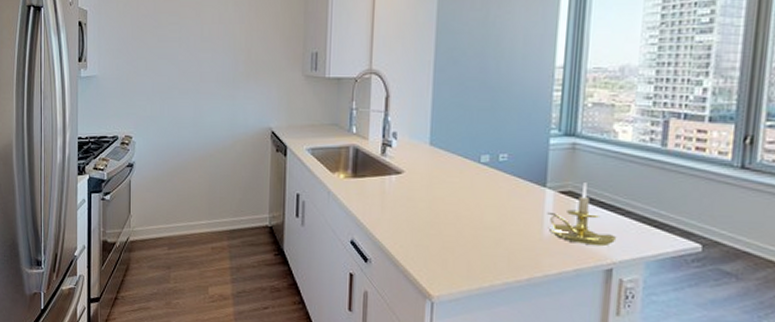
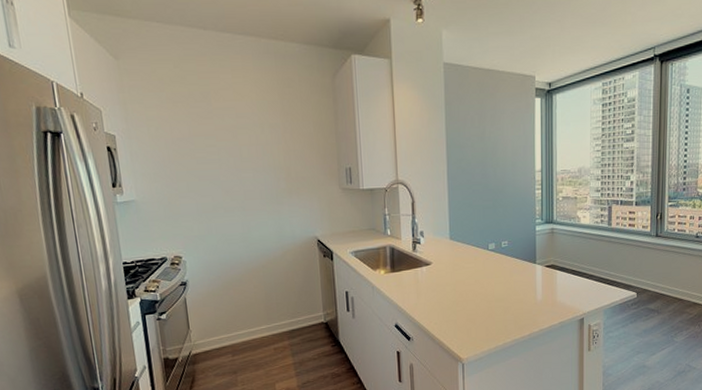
candle holder: present [547,183,617,247] -> none [538,257,585,303]

